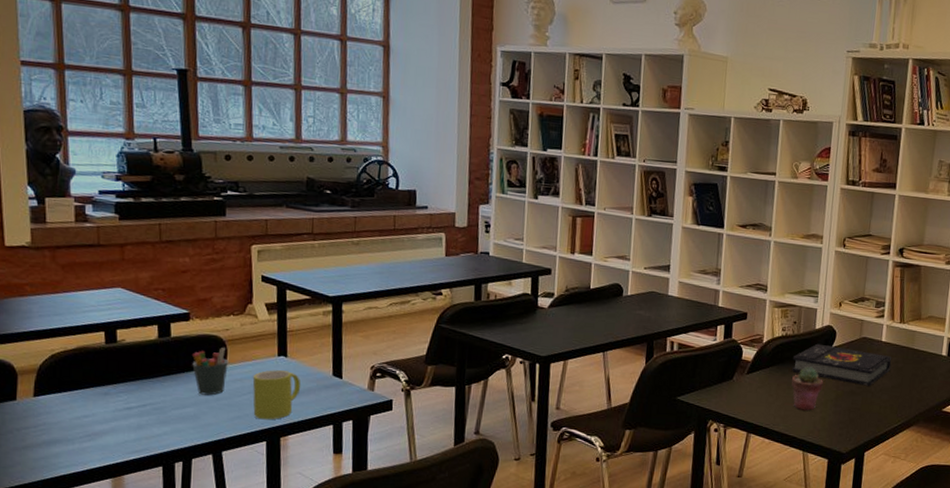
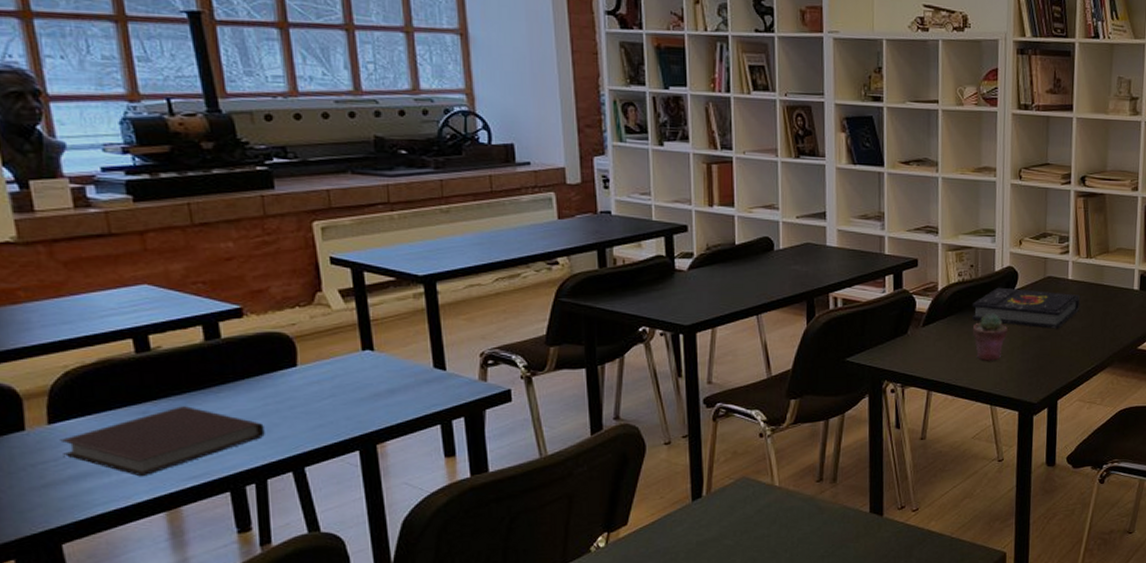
notebook: none [40,391,195,447] -> present [60,406,265,477]
pen holder: present [192,348,229,396] -> none [252,346,300,404]
mug: present [252,370,301,420] -> none [333,367,396,426]

